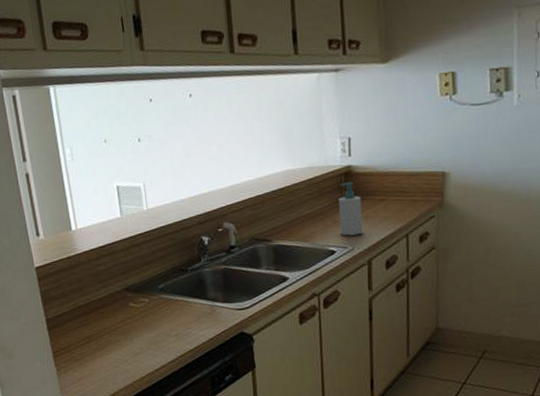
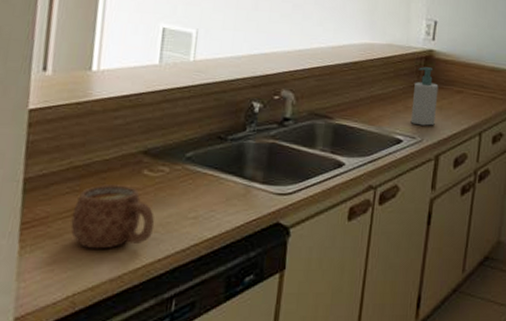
mug: none [86,316,148,366] -> present [70,184,155,249]

